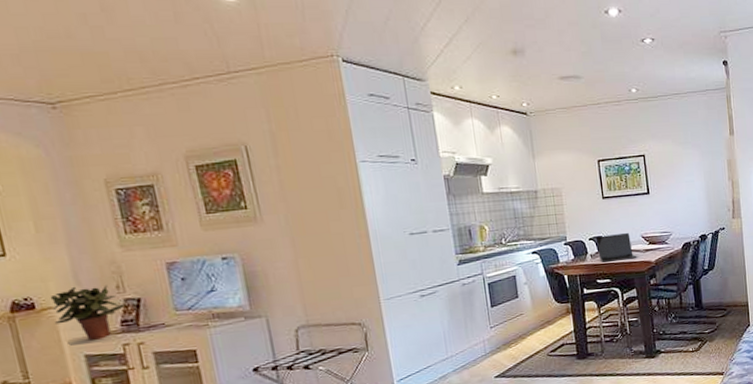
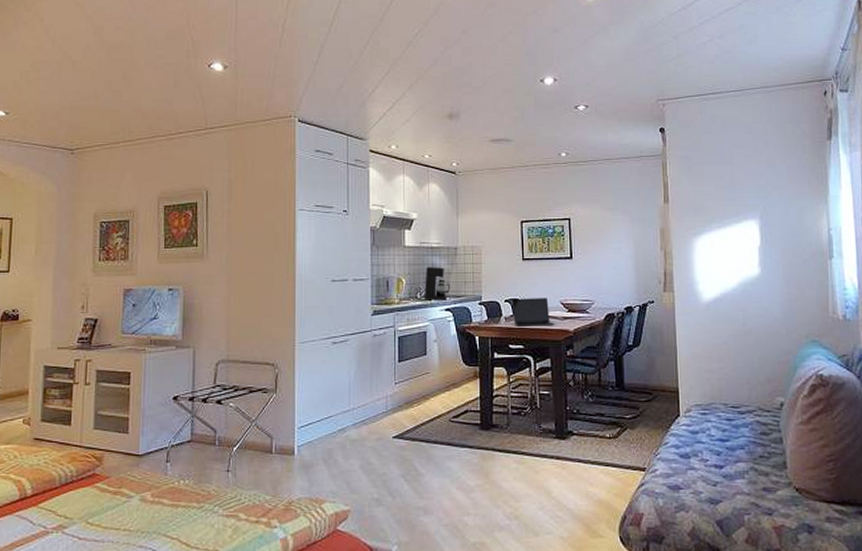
potted plant: present [50,284,126,340] -> none [29,303,85,353]
coffee maker: none [507,211,535,246] -> present [423,266,450,302]

